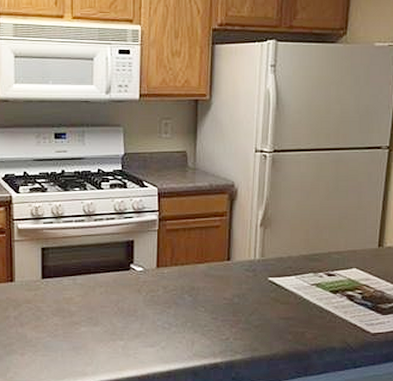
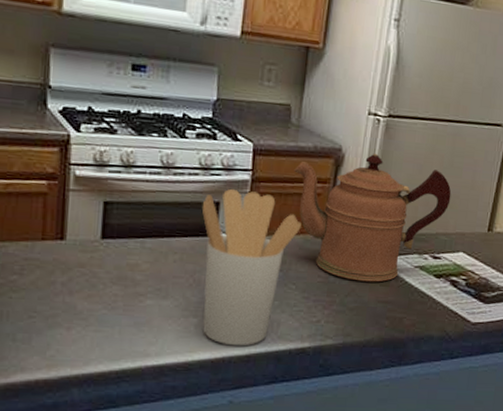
utensil holder: none [119,228,205,364] -> present [201,188,301,346]
coffeepot: none [194,185,339,301] -> present [294,153,452,282]

